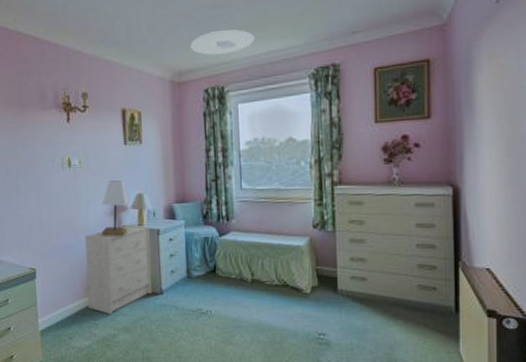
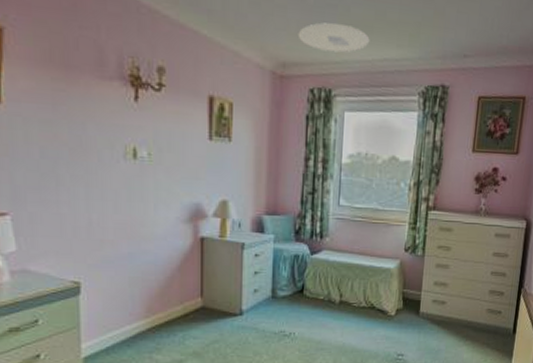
dresser: present [85,225,152,315] -> none [150,236,232,338]
lamp: present [101,180,128,237] -> none [172,181,209,249]

